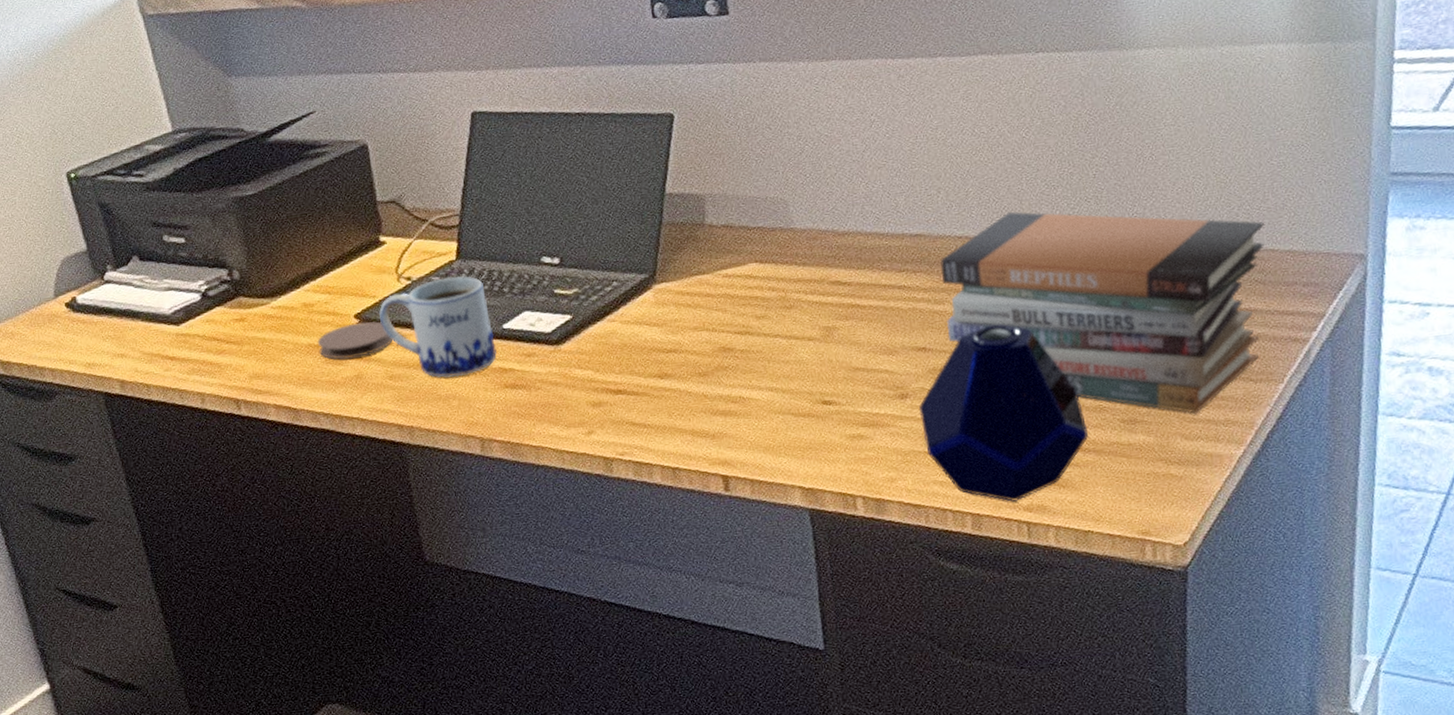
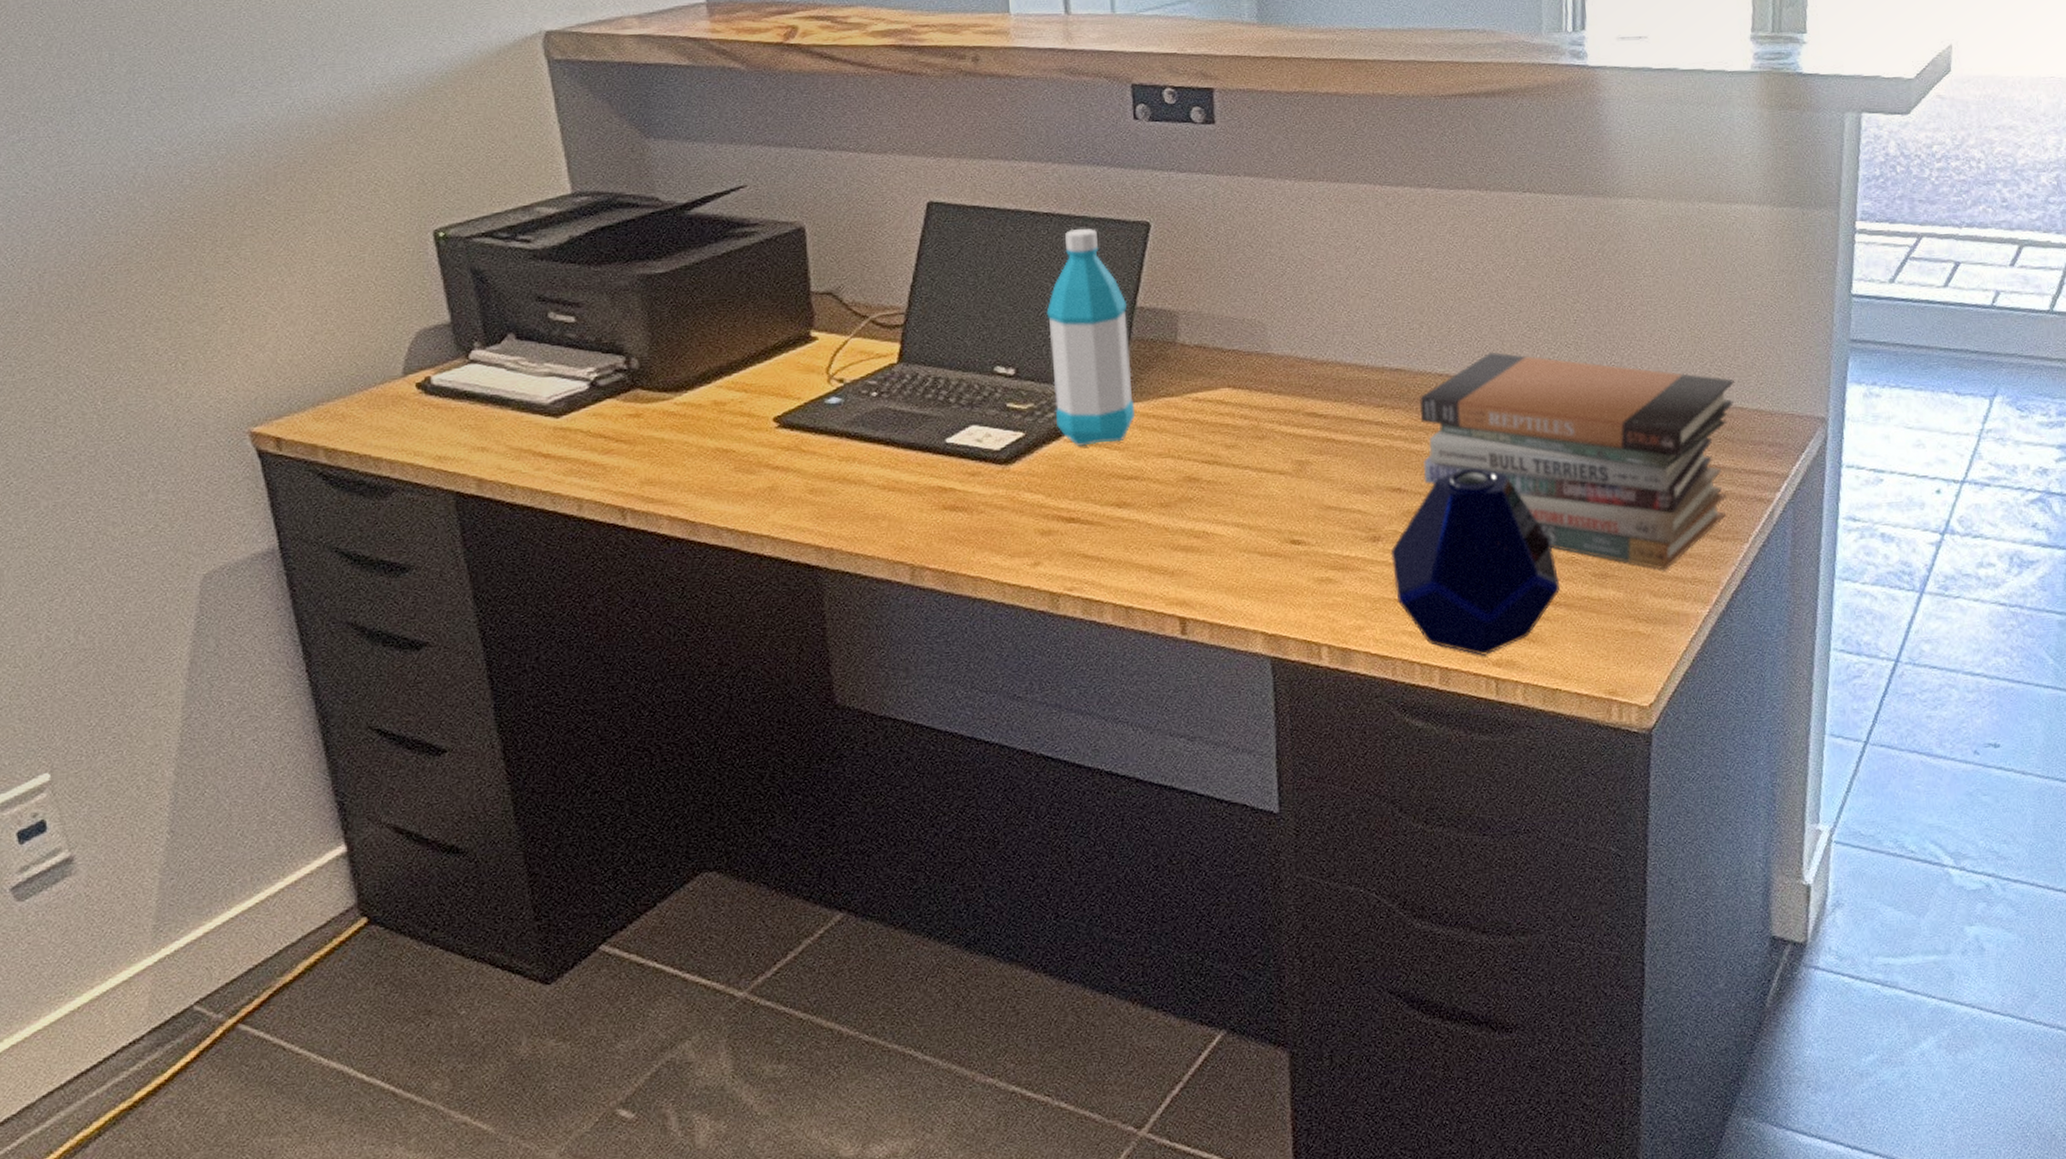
coaster: present [317,321,394,360] -> none [726,426,818,468]
mug: present [378,276,497,378] -> none [802,381,936,495]
water bottle: none [584,124,670,325] -> present [1046,228,1135,446]

